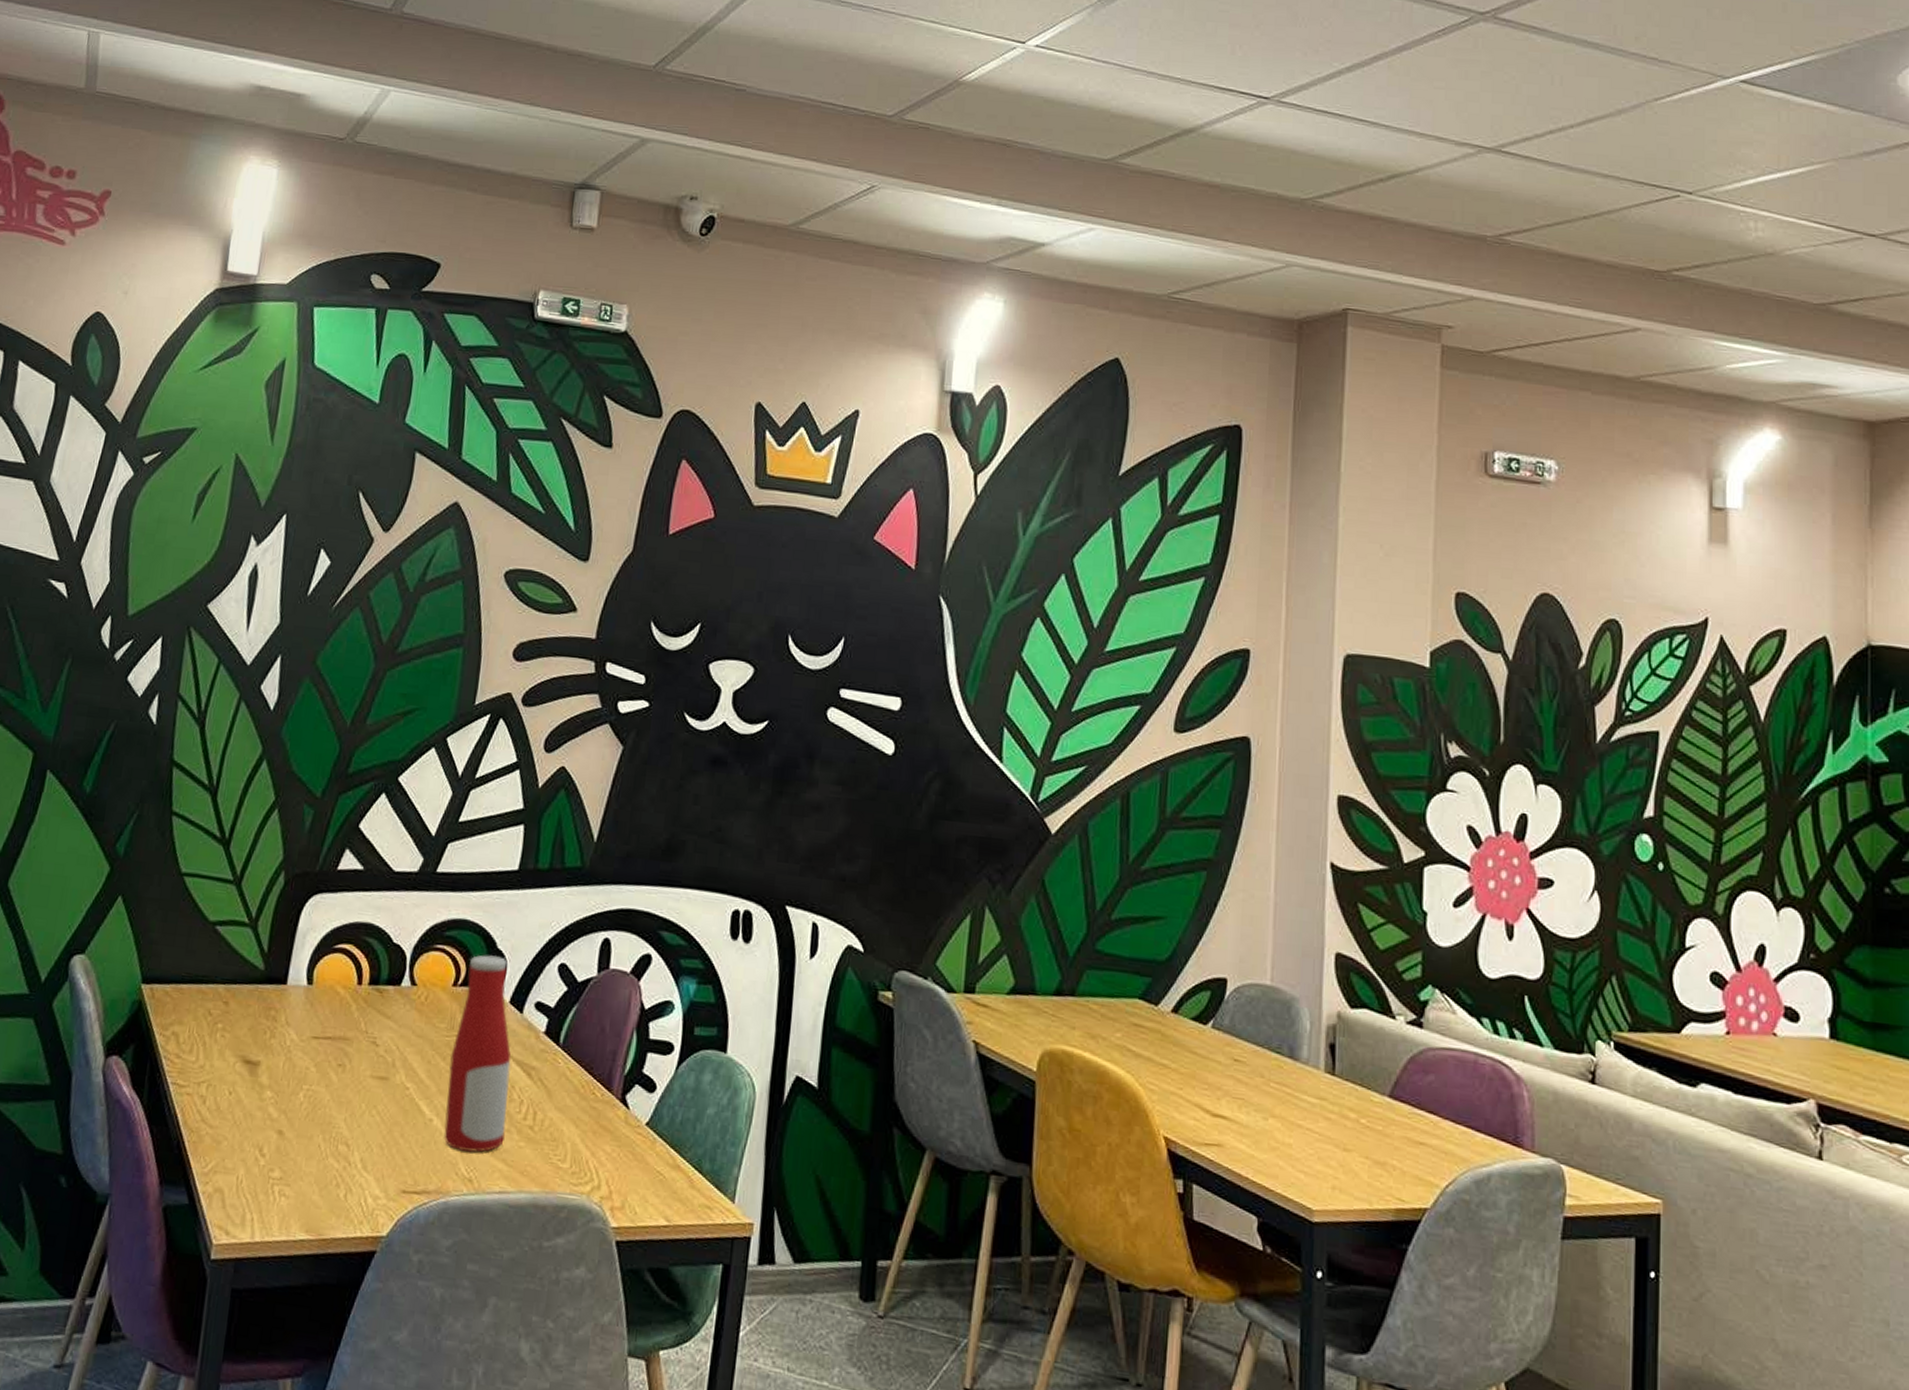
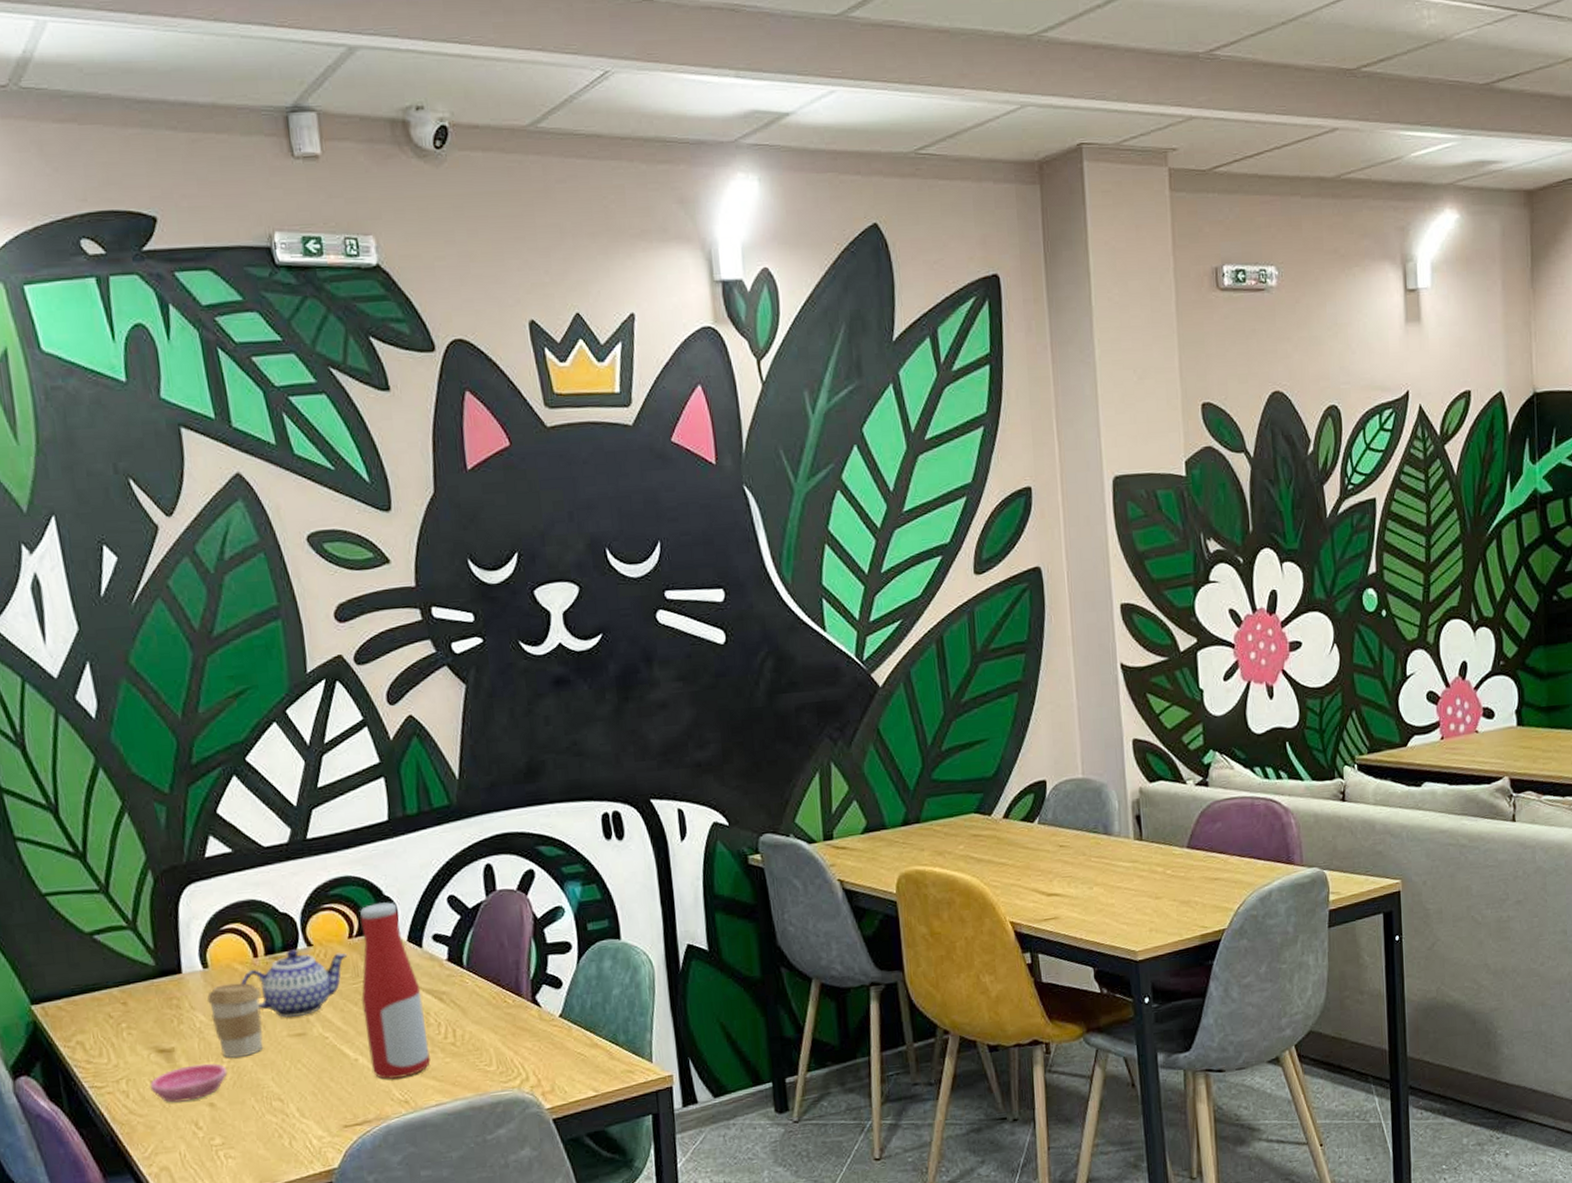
saucer: none [227,1084,304,1123] -> present [150,1063,228,1103]
coffee cup: none [303,1005,356,1089] -> present [207,982,263,1058]
teapot: none [339,984,448,1059] -> present [241,949,348,1018]

